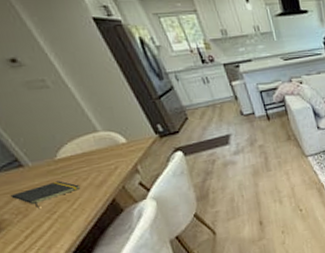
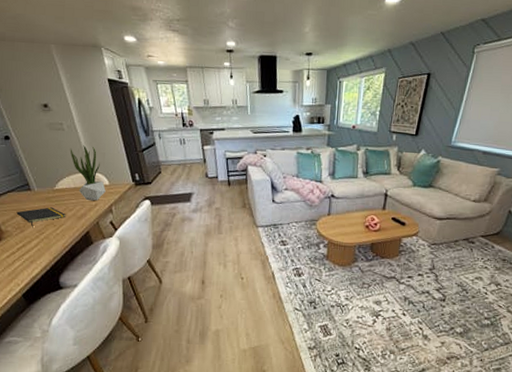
potted plant: none [63,102,125,166] -> present [70,145,106,201]

